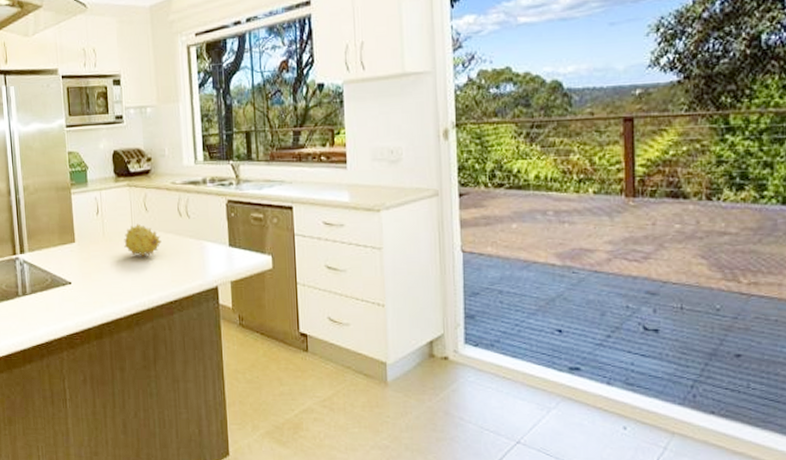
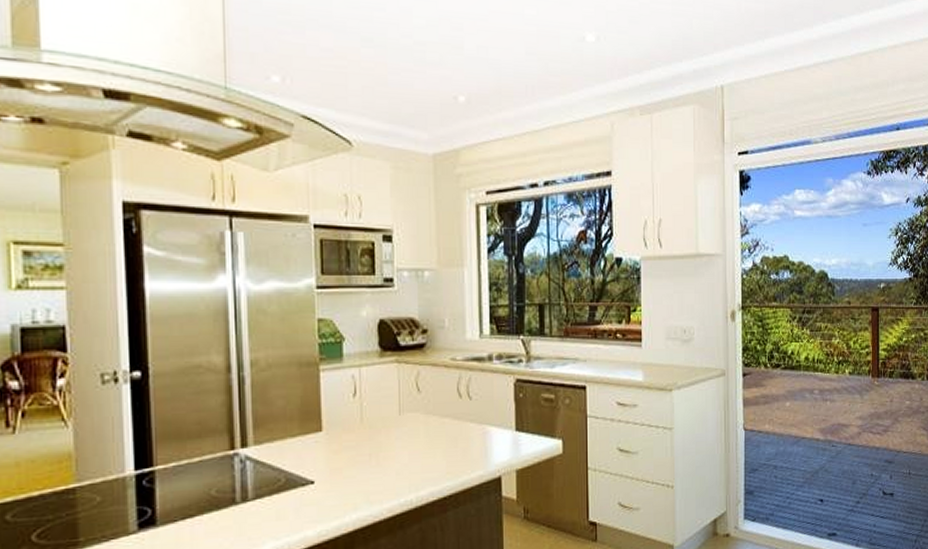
fruit: present [124,223,162,257] -> none [388,406,436,446]

